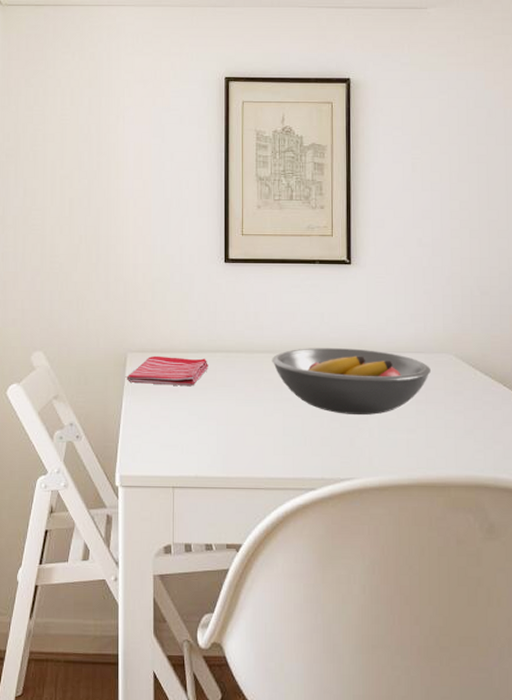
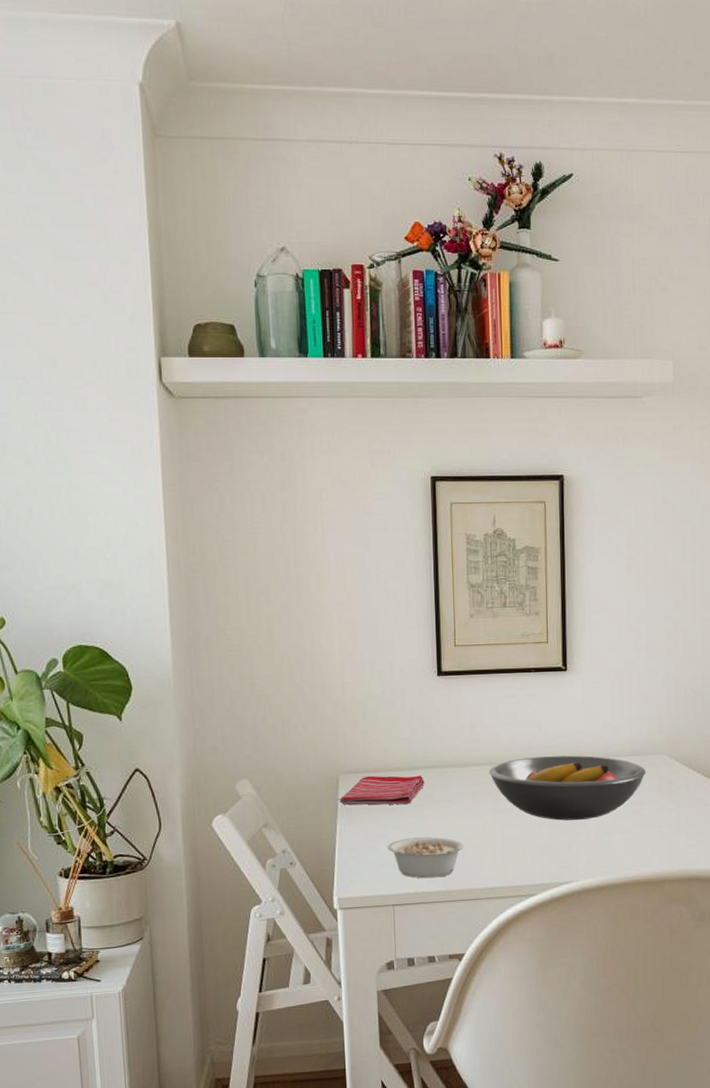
legume: none [169,420,246,463] -> present [387,836,465,879]

